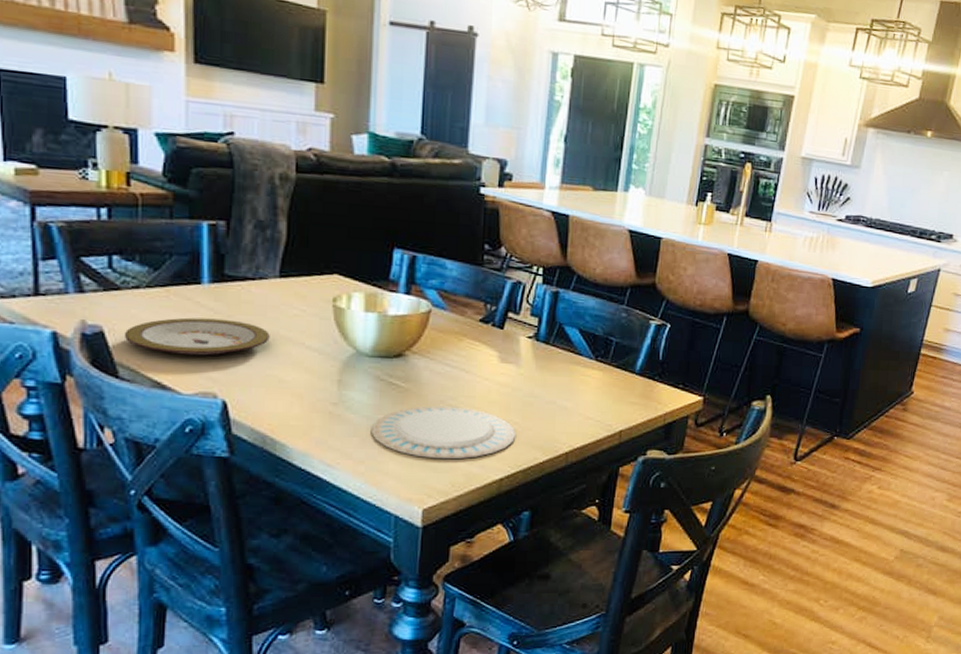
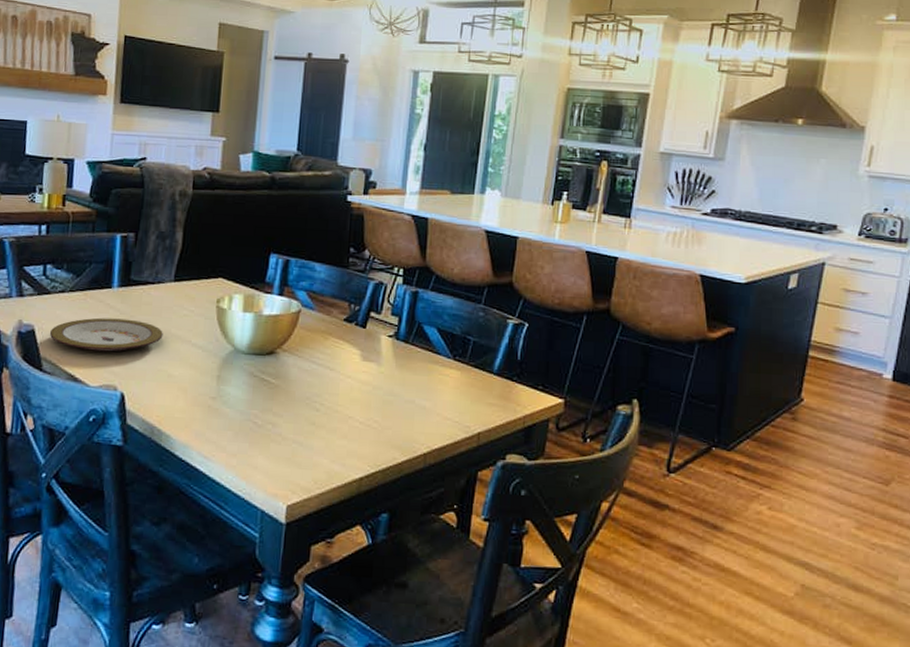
plate: present [370,406,517,460] -> none [243,402,377,457]

